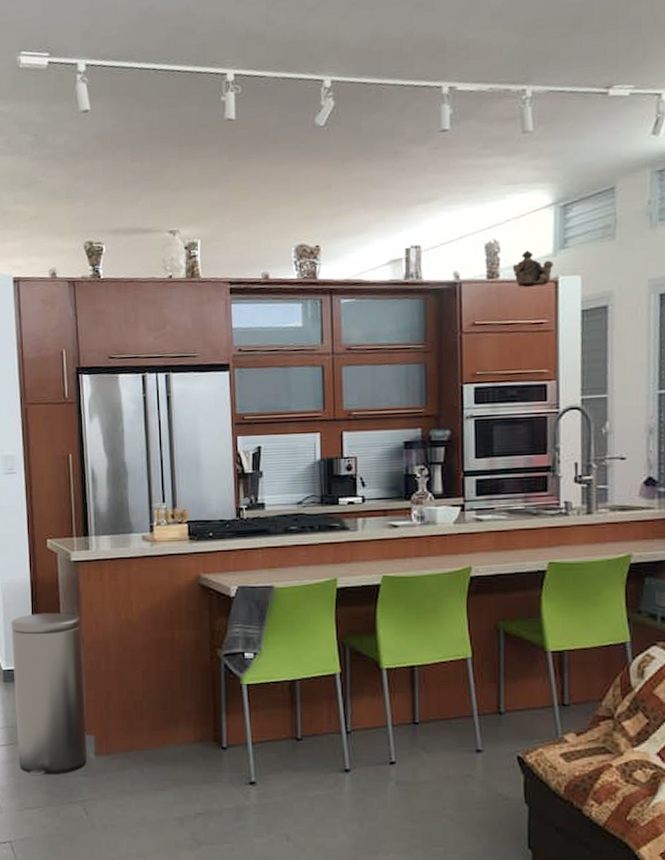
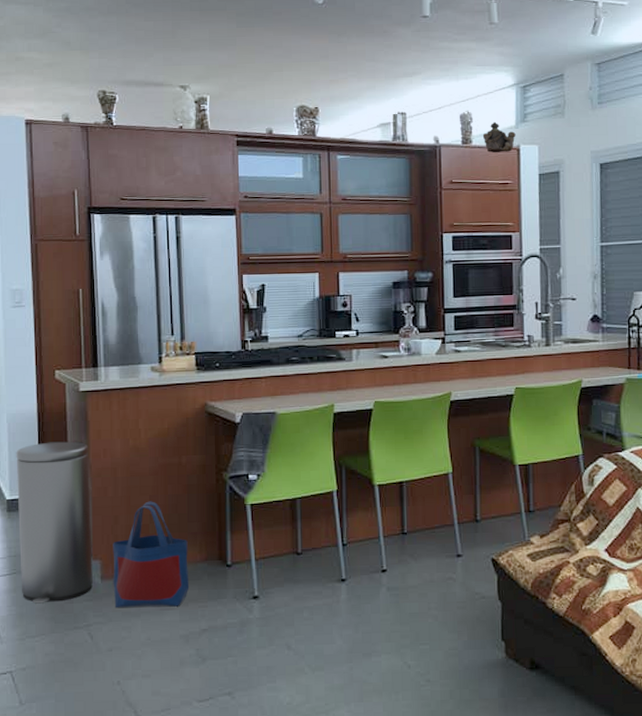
tote bag: none [106,677,184,788] -> present [113,501,190,608]

